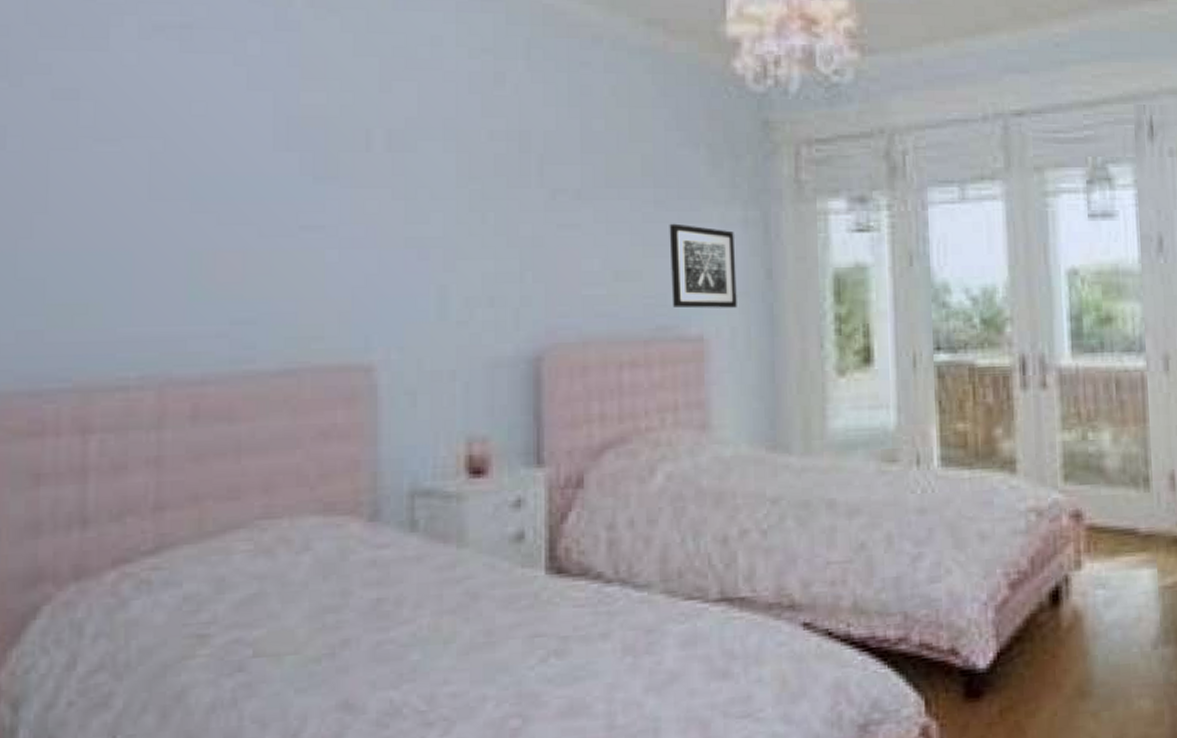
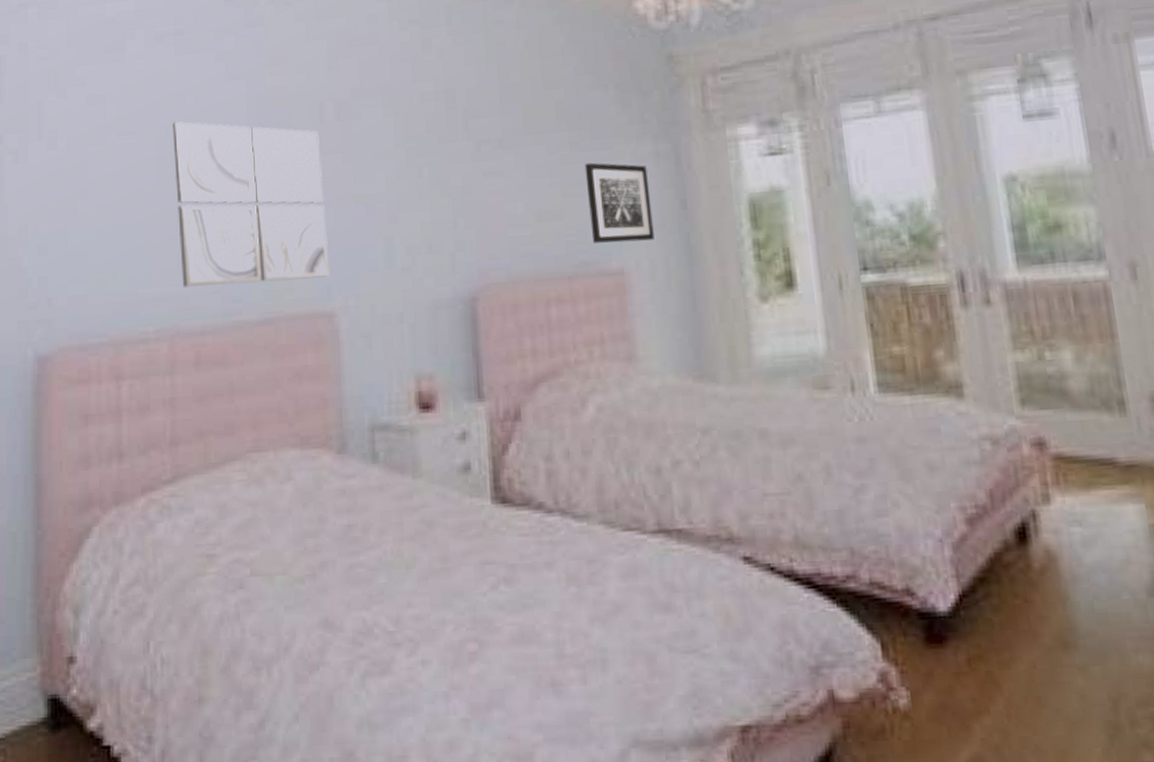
wall art: none [172,133,370,330] -> present [172,121,330,289]

